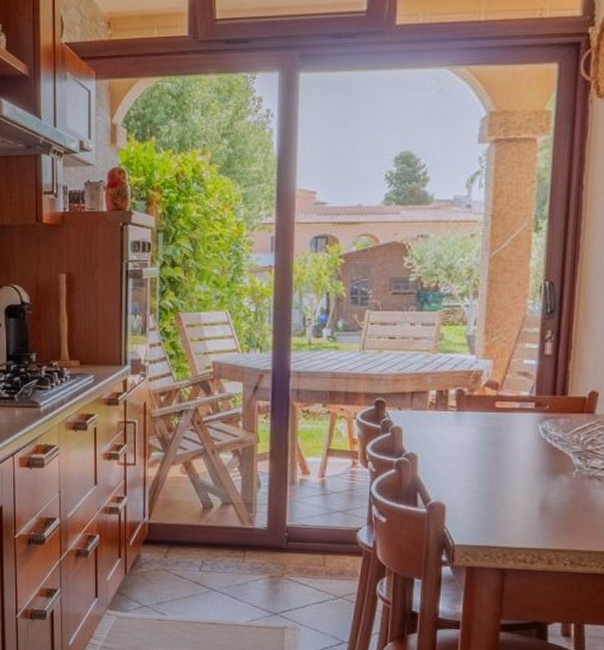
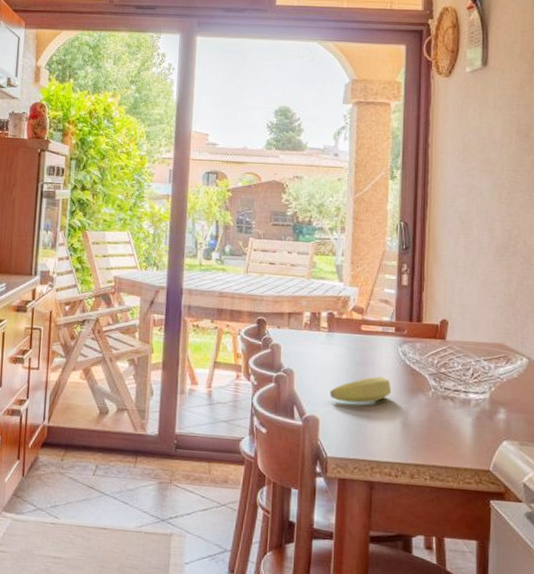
banana: none [458,457,529,487] -> present [329,376,392,403]

